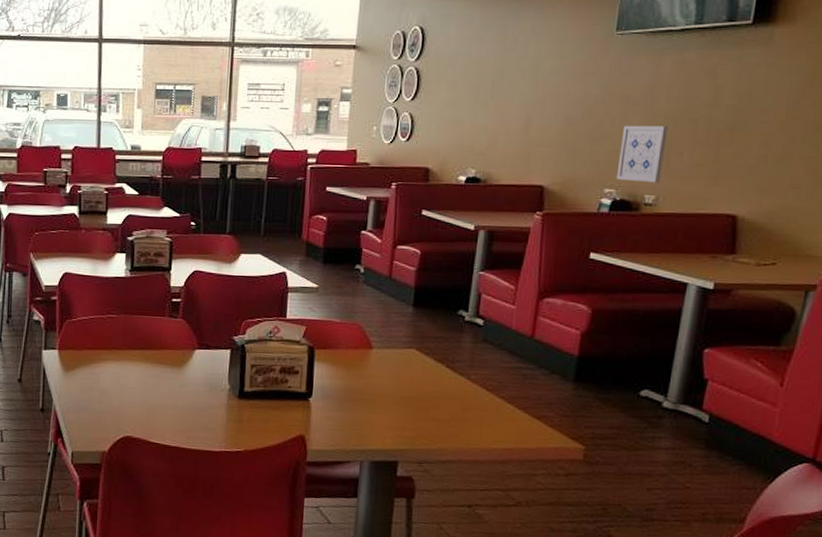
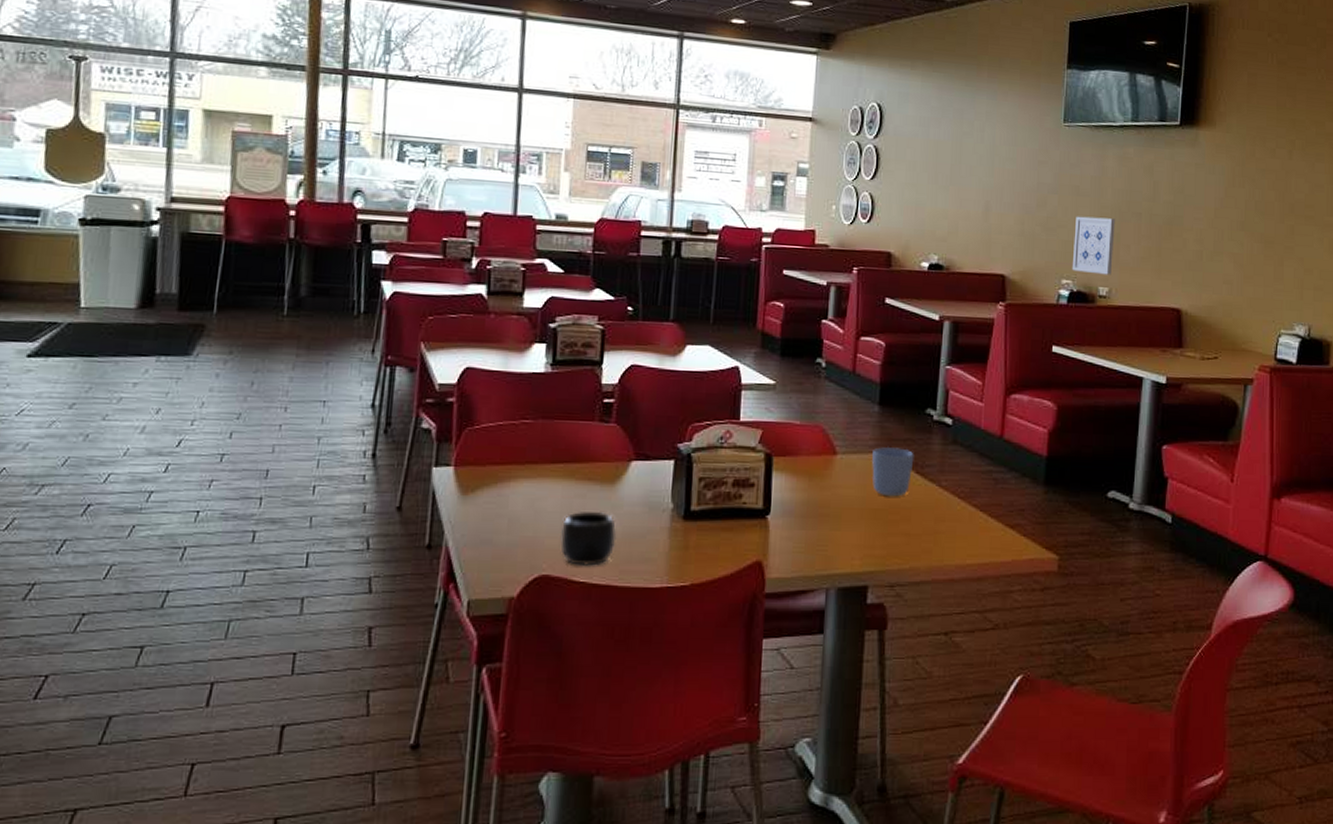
mug: none [140,388,184,432] -> present [560,511,617,566]
mug: none [405,343,445,387] -> present [872,446,914,497]

